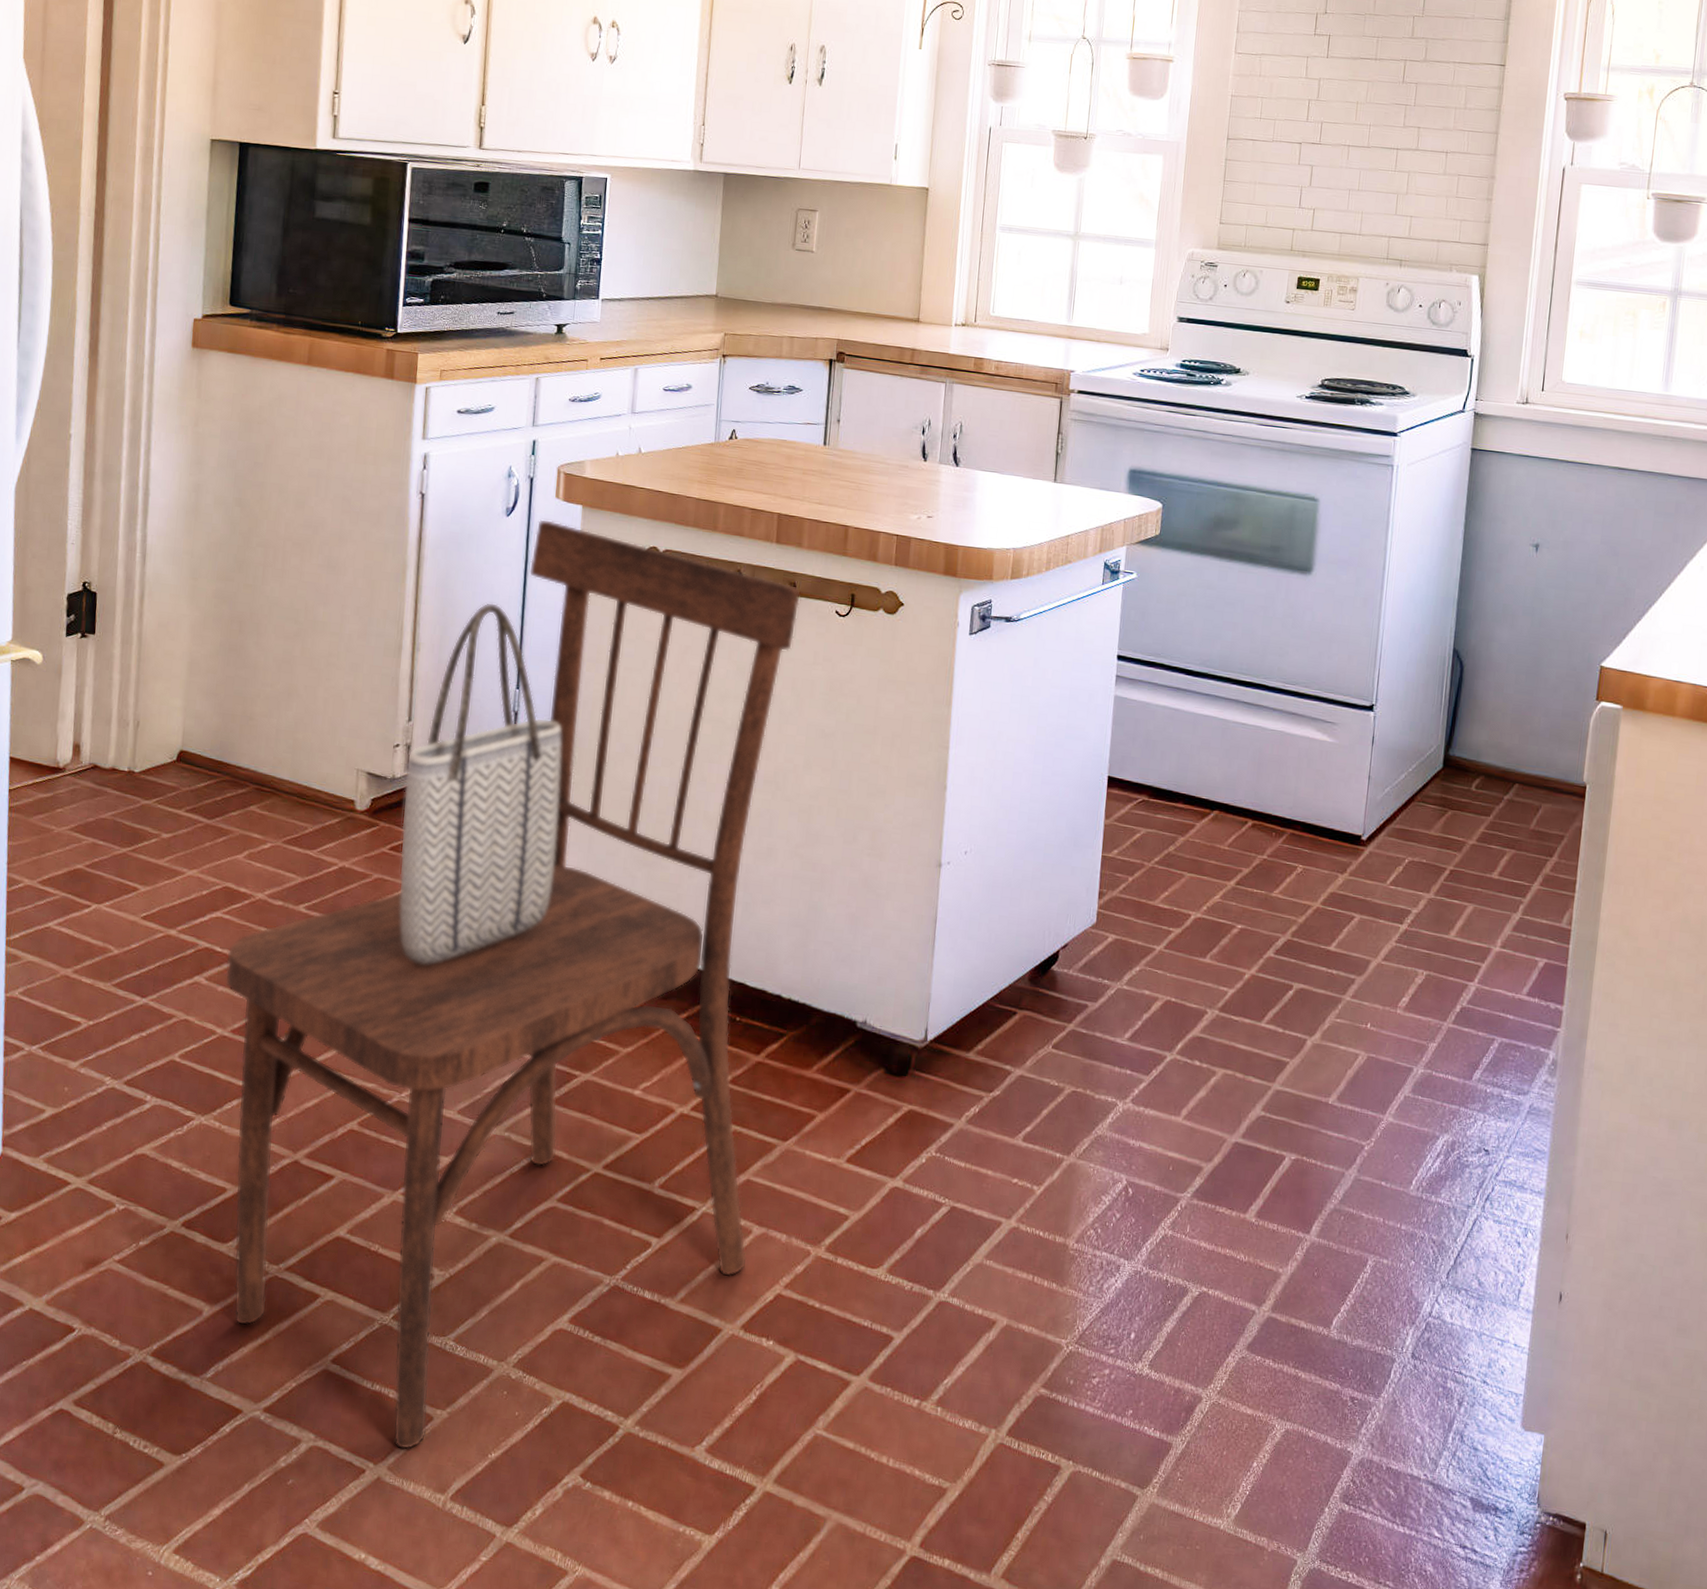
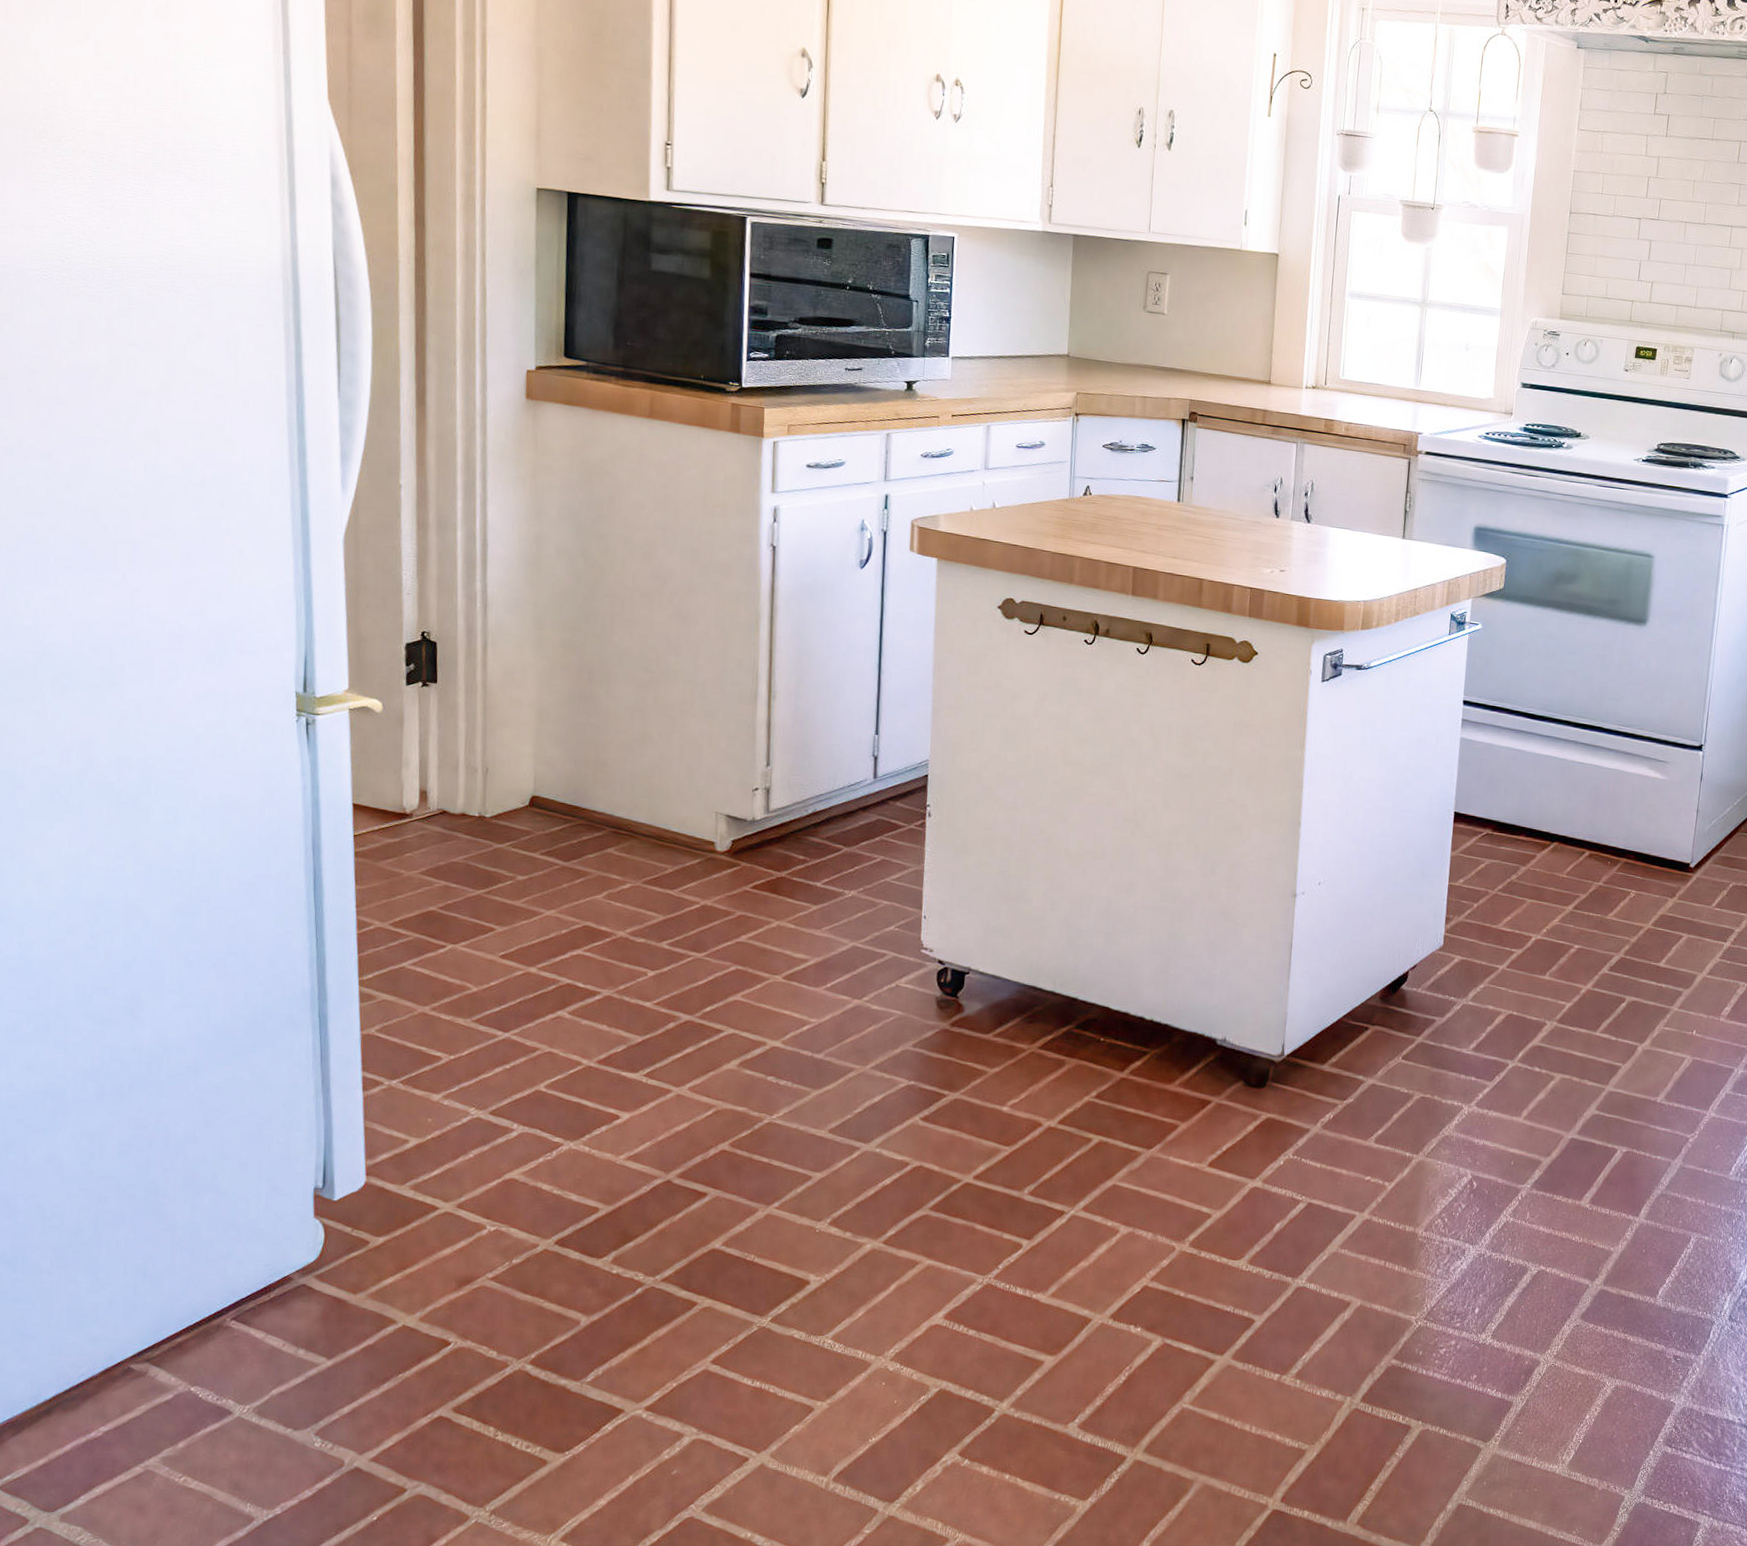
dining chair: present [225,519,802,1450] -> none [588,571,1158,1439]
tote bag: present [398,602,562,965] -> none [762,651,922,996]

